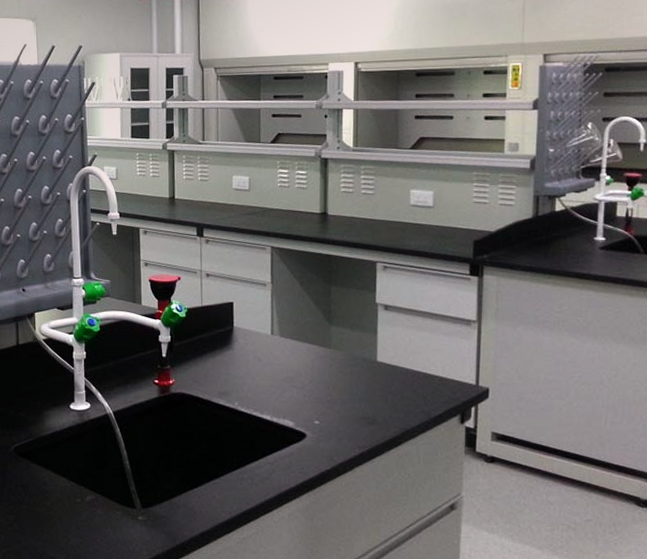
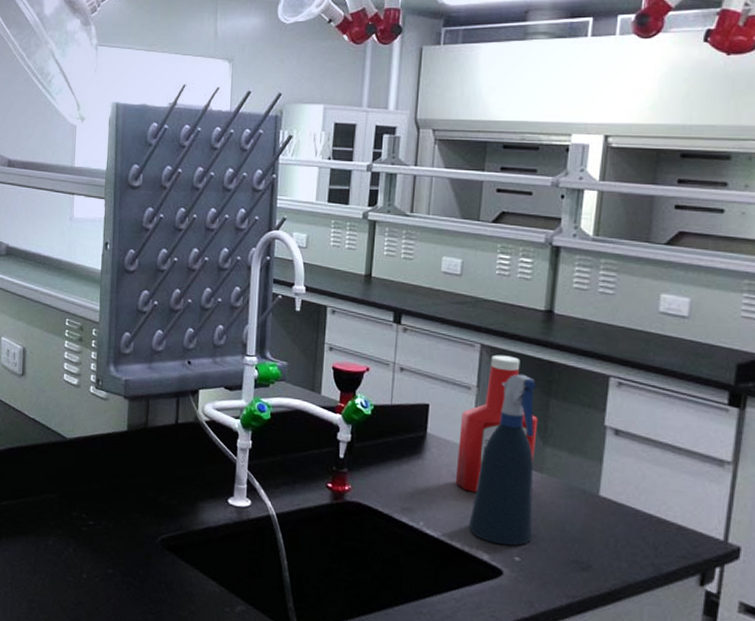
ketchup bottle: none [260,254,323,371] -> present [455,354,538,492]
spray bottle: none [275,268,327,413] -> present [469,374,536,546]

